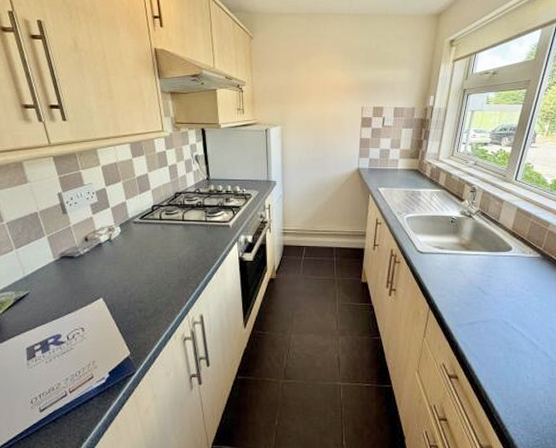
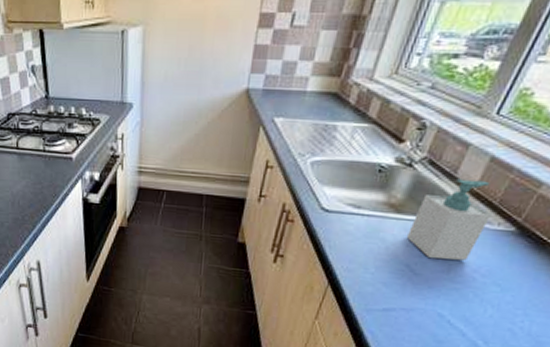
soap bottle: none [475,224,525,282] -> present [406,179,492,261]

